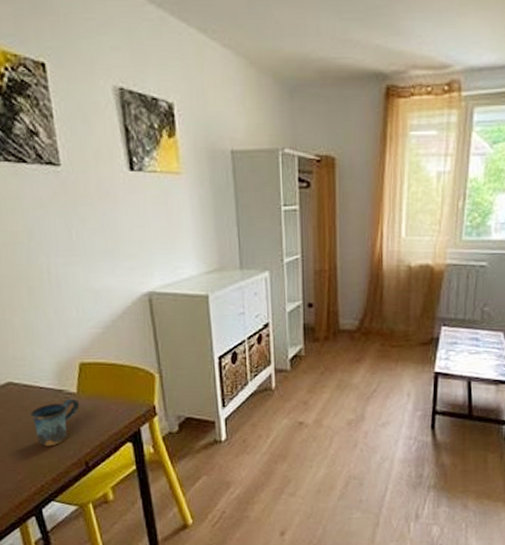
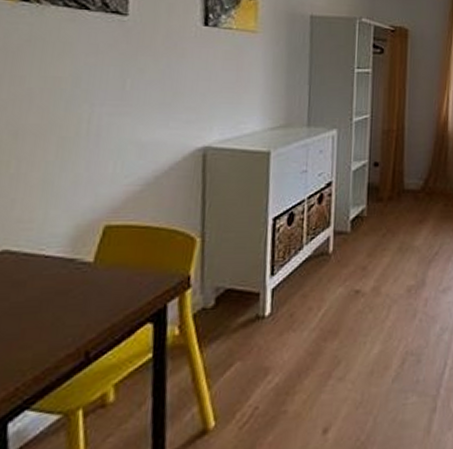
mug: present [29,398,80,447] -> none [22,269,94,334]

